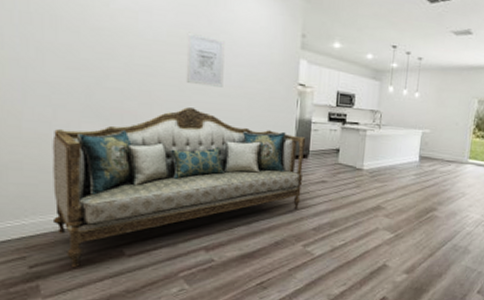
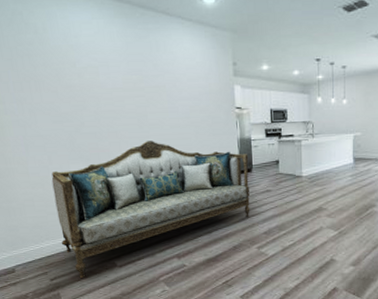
wall art: present [186,32,225,87] -> none [138,77,173,121]

